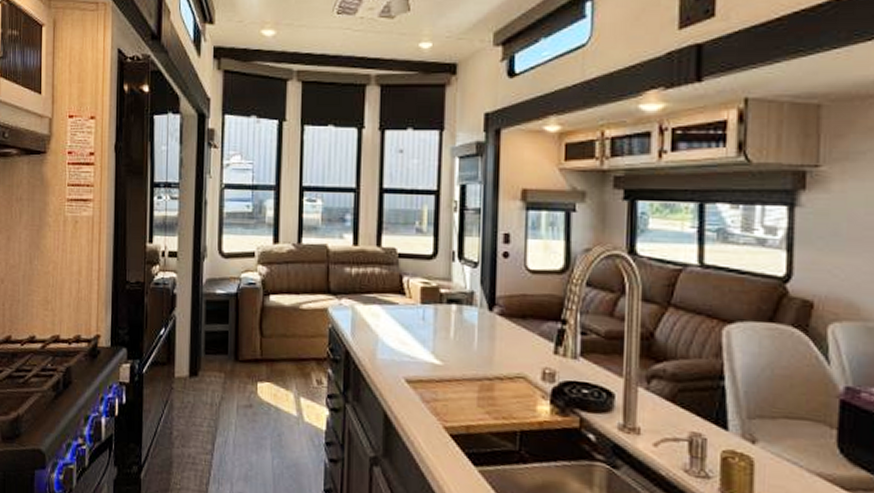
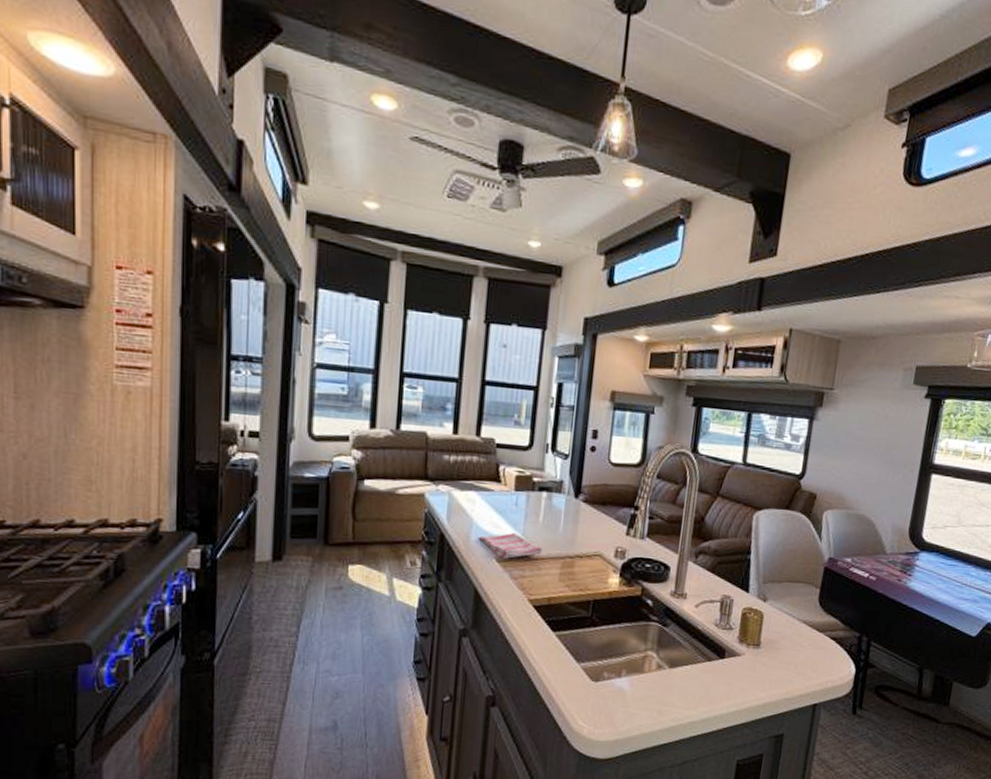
dish towel: none [385,349,456,379] -> present [478,532,543,559]

